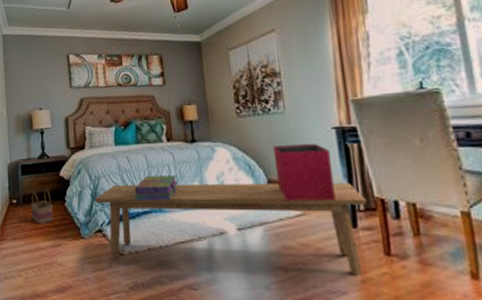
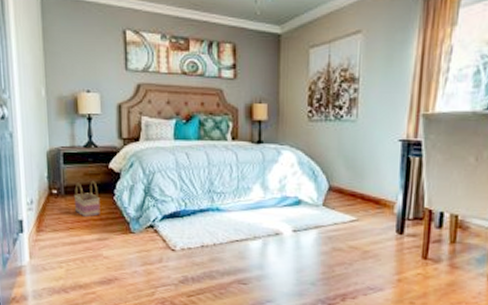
bench: present [94,183,368,275] -> none [147,182,417,275]
stack of books: present [133,175,179,201] -> none [190,174,239,200]
storage bin: present [272,144,336,201] -> none [338,153,394,209]

